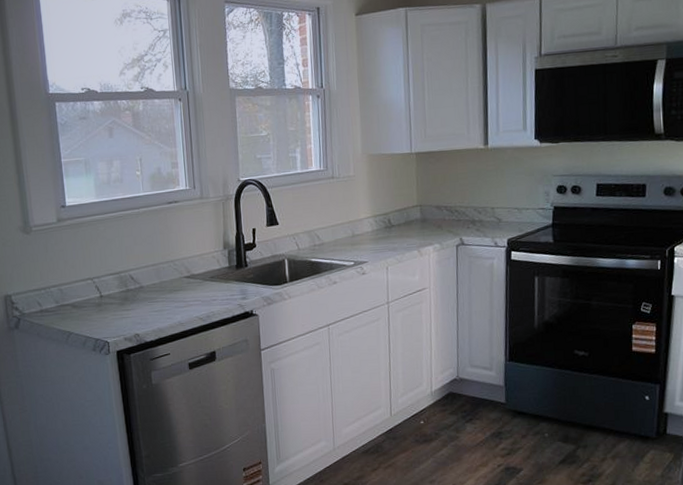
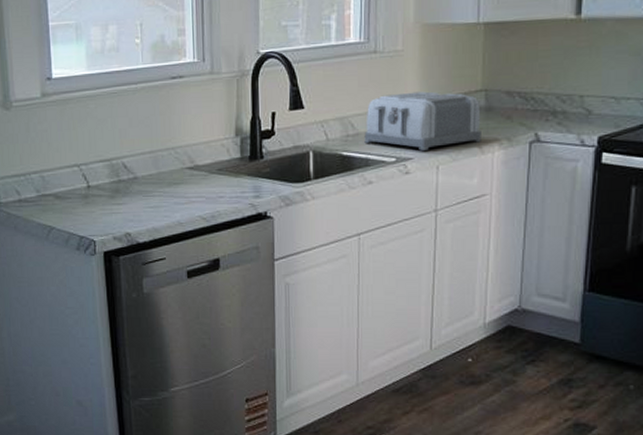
toaster: none [328,208,420,255] -> present [364,91,481,151]

